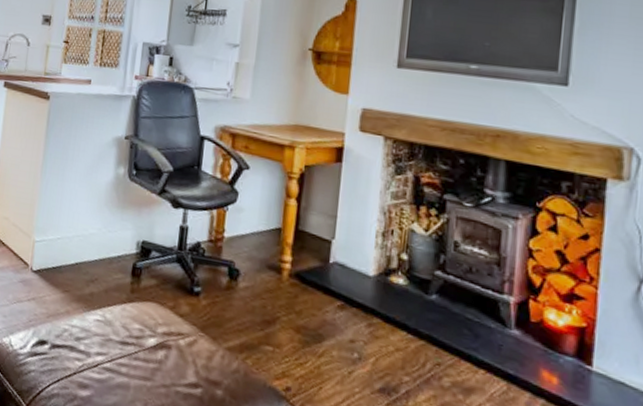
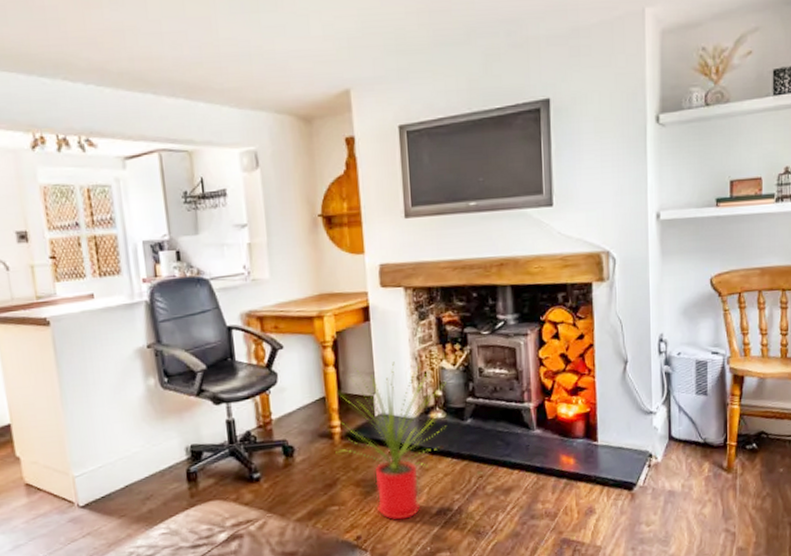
house plant: none [281,203,414,387] -> present [336,361,446,521]

